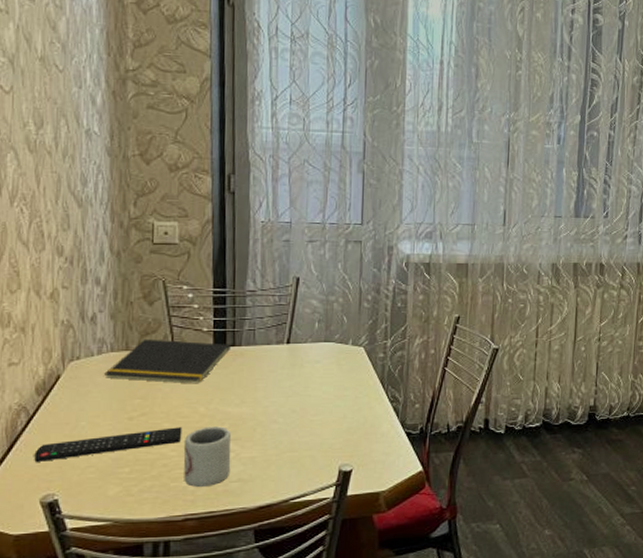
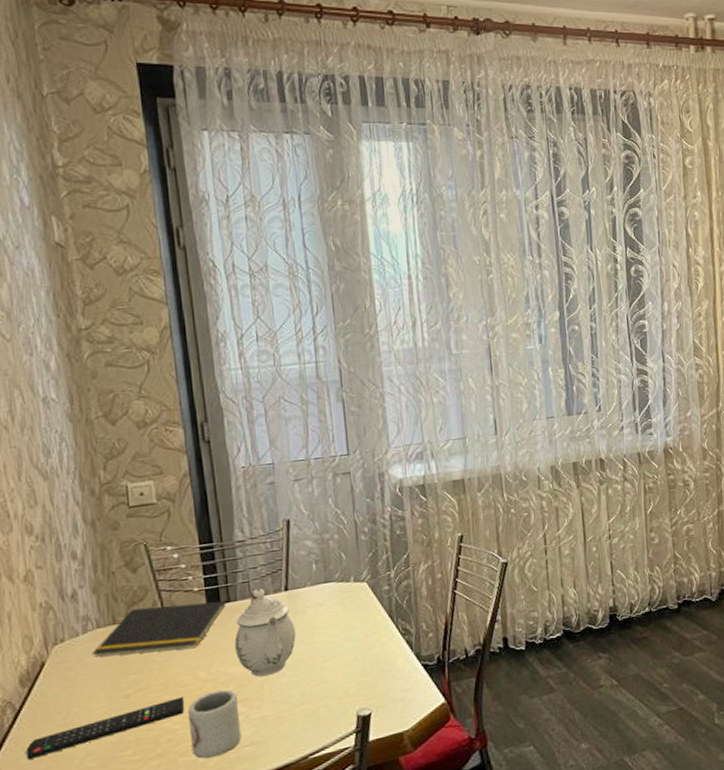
teapot: none [234,337,292,420] -> present [234,588,296,677]

